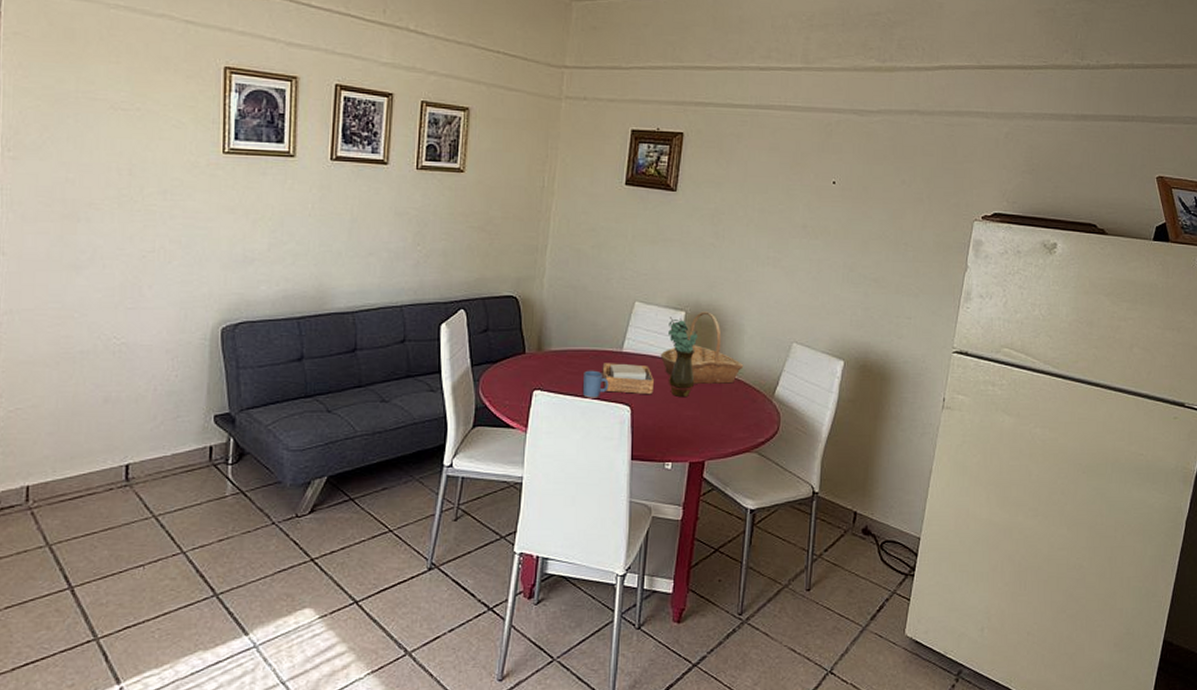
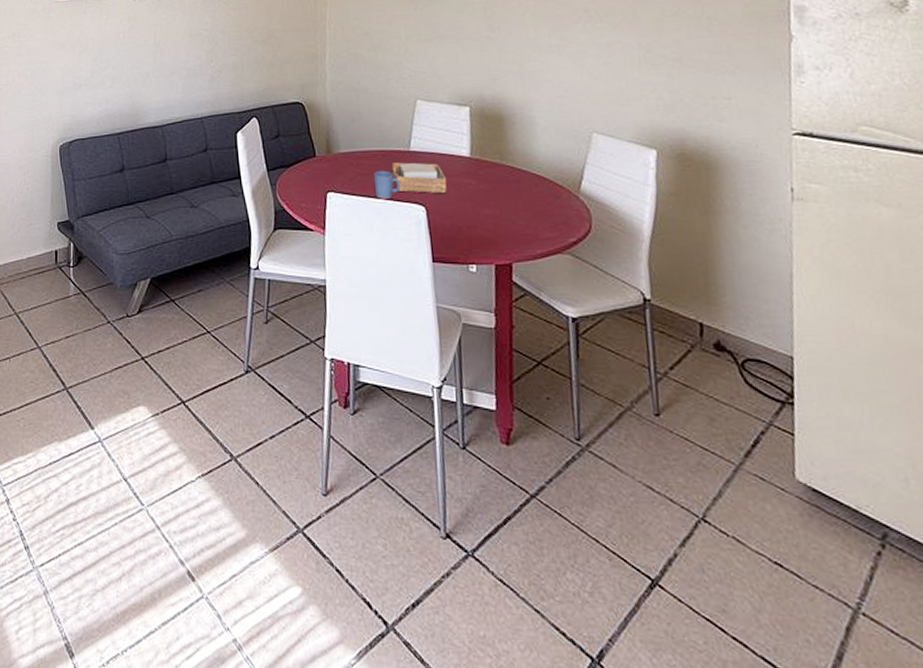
basket: present [660,311,744,384] -> none [449,105,541,181]
vase: present [668,317,698,398] -> none [453,113,490,196]

